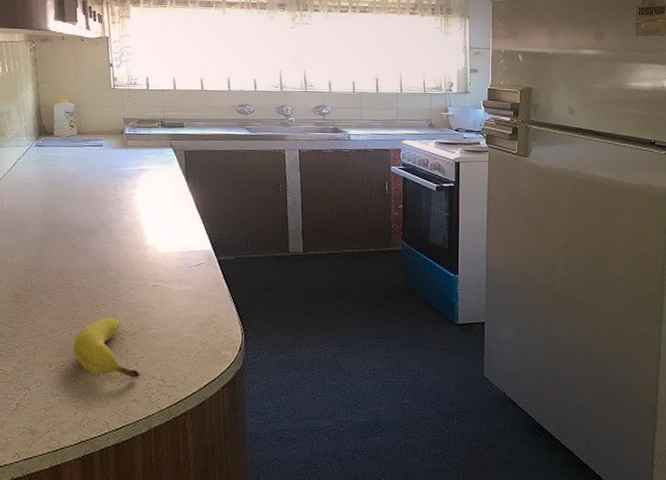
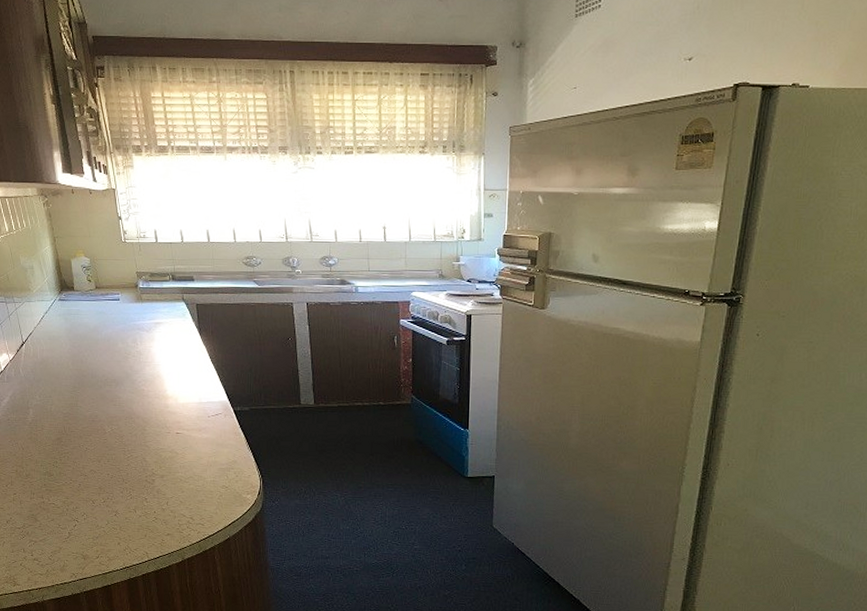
fruit: present [72,318,140,378] -> none [111,461,171,515]

